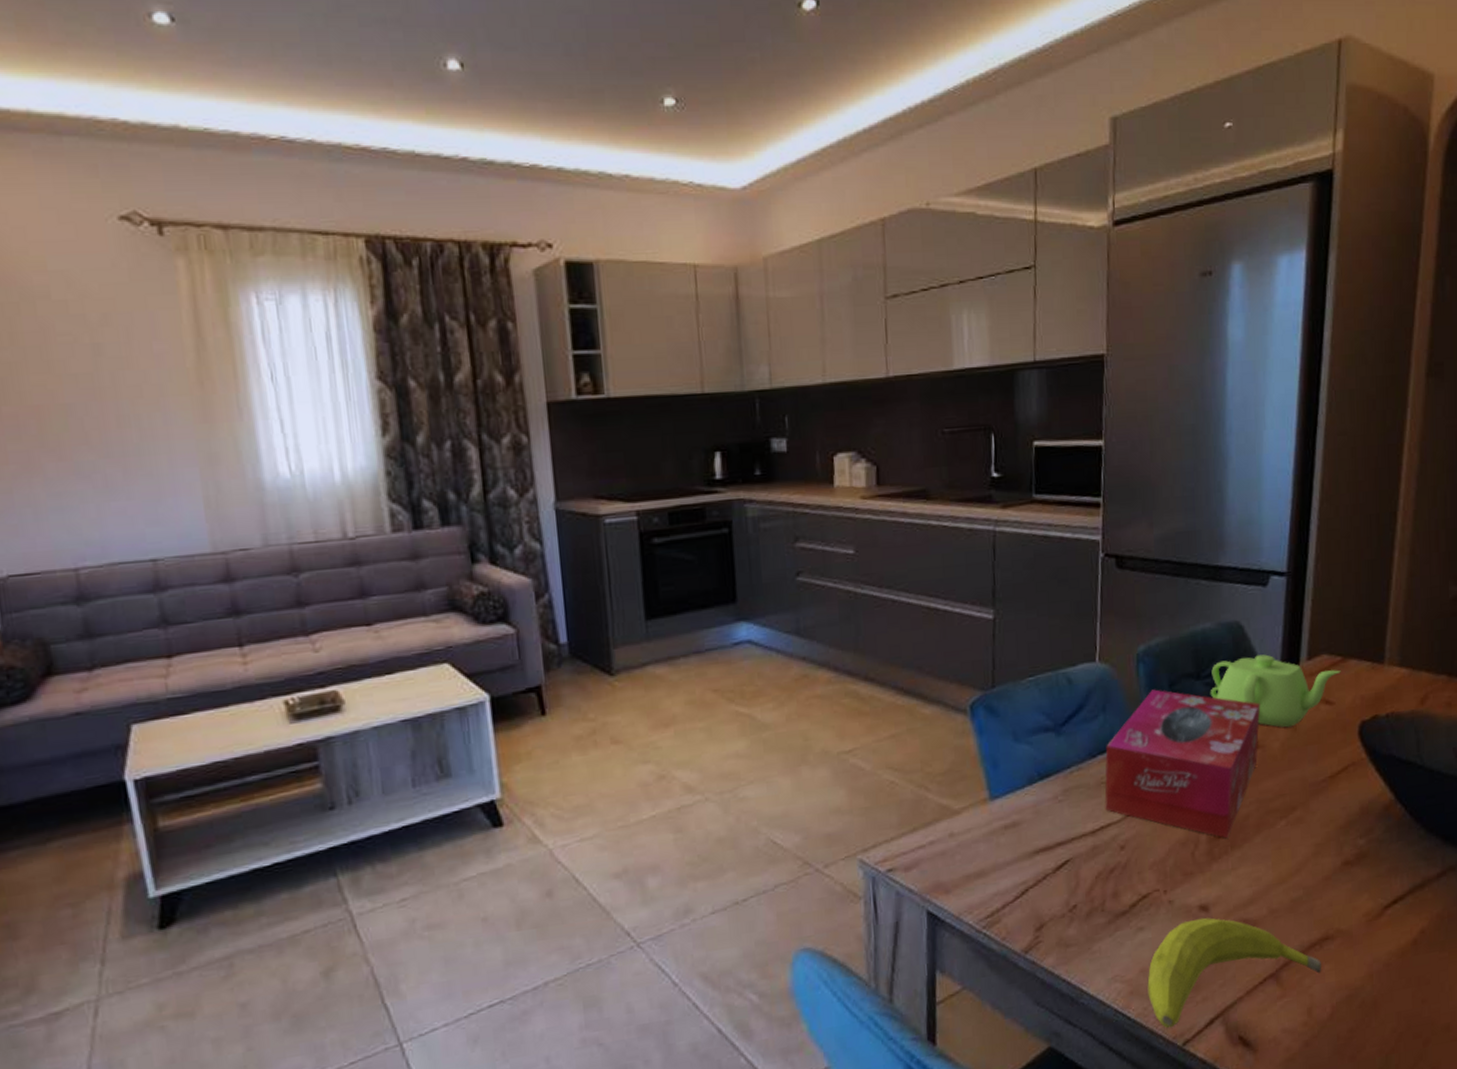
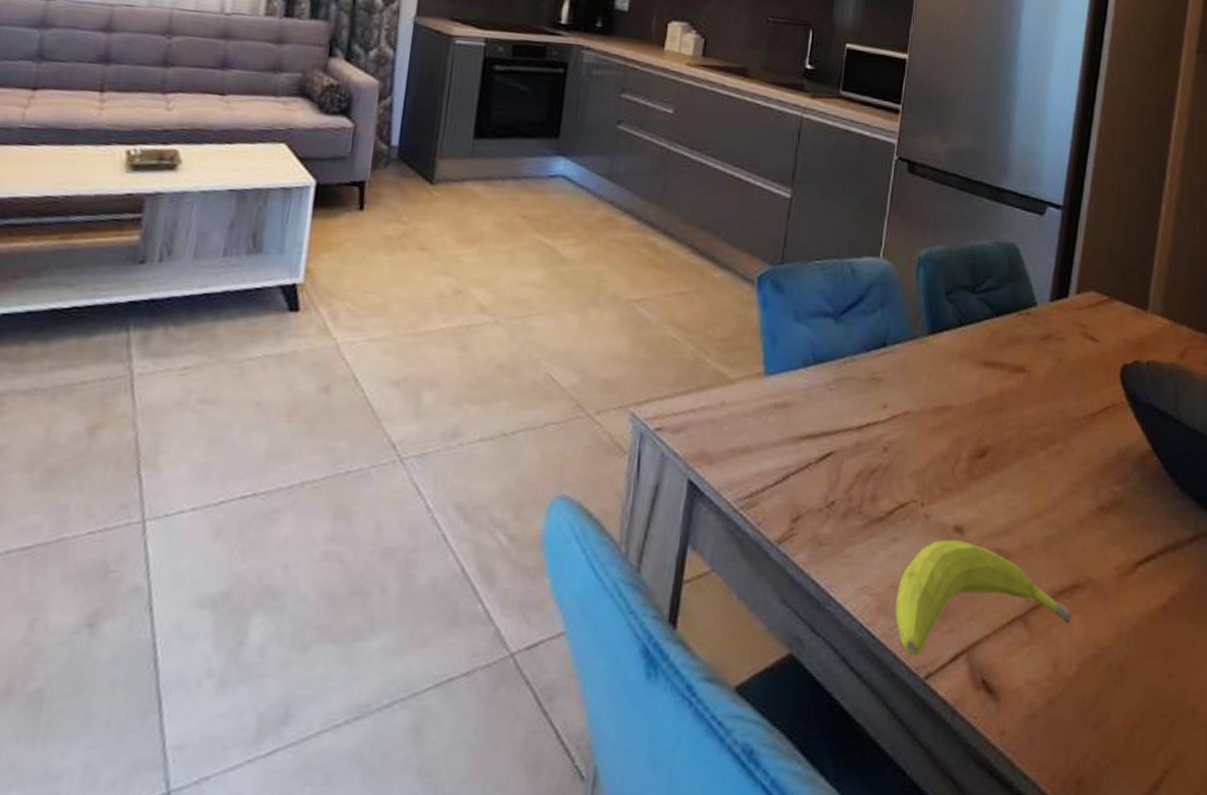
tissue box: present [1104,689,1260,839] -> none [873,294,1029,460]
teapot: present [1211,654,1341,728] -> none [984,279,1107,357]

